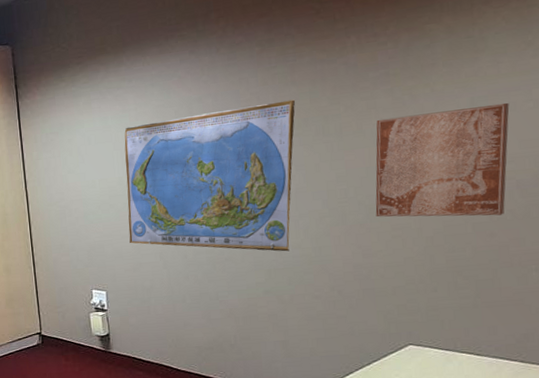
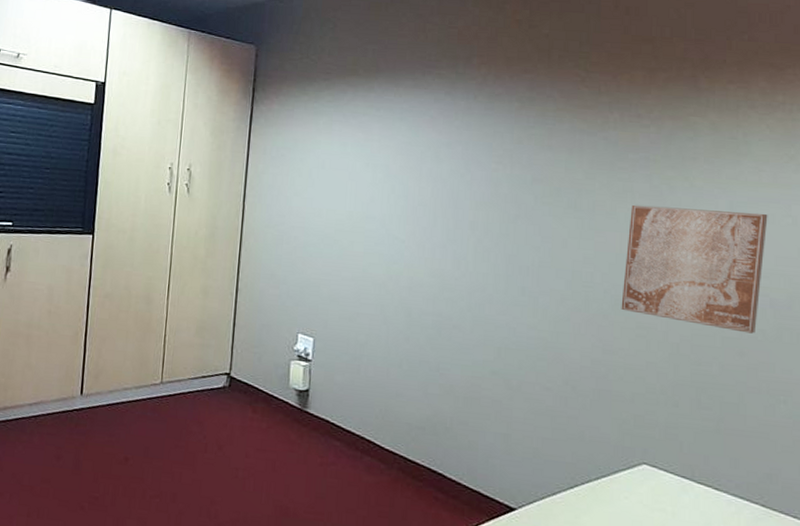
world map: present [124,99,295,252] -> none [350,158,549,331]

